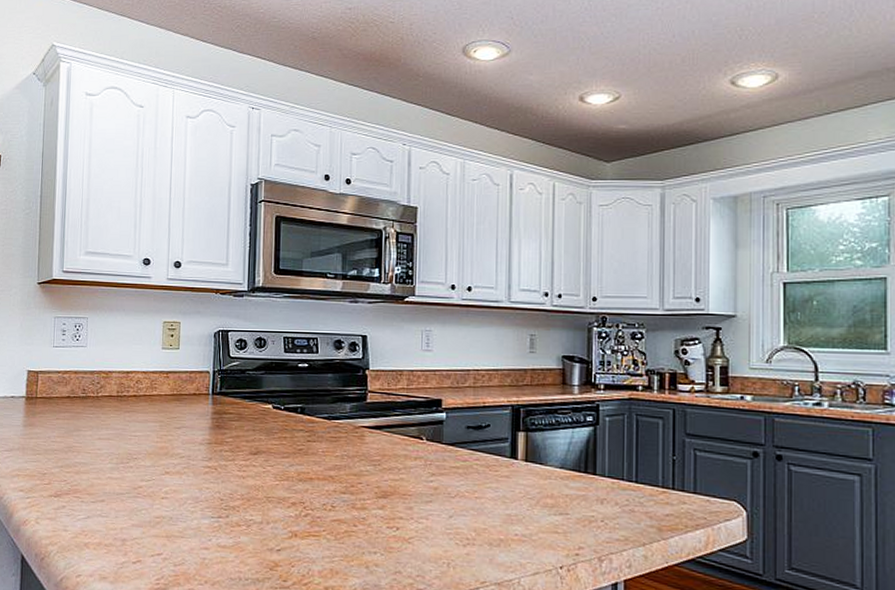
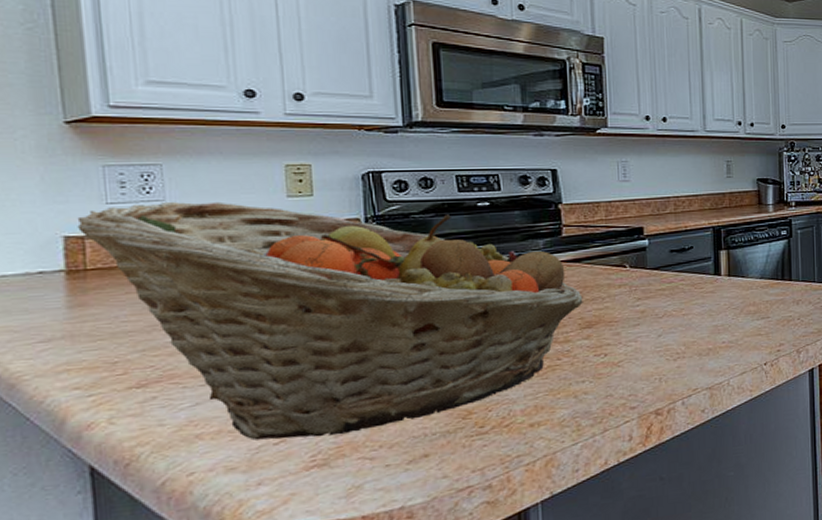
fruit basket: none [36,347,381,565] -> present [77,201,583,440]

